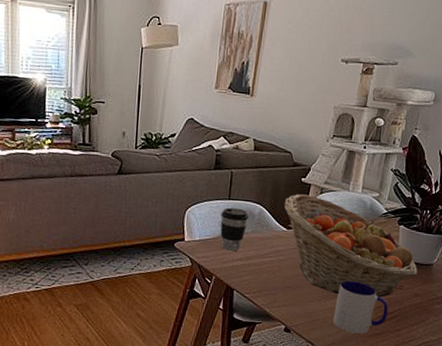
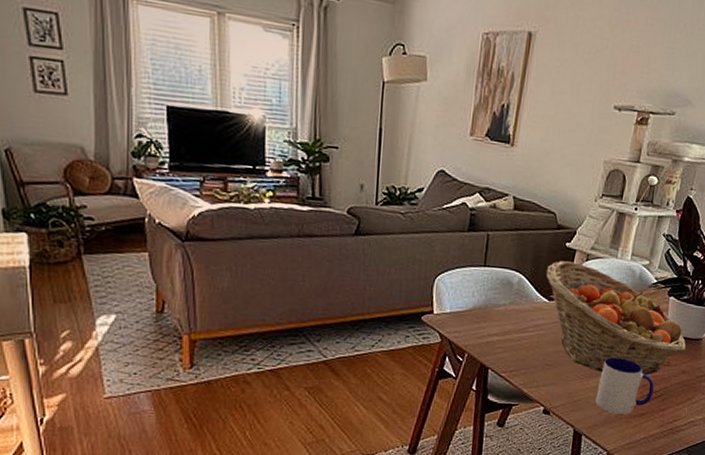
coffee cup: present [220,207,249,251] -> none [474,275,507,325]

